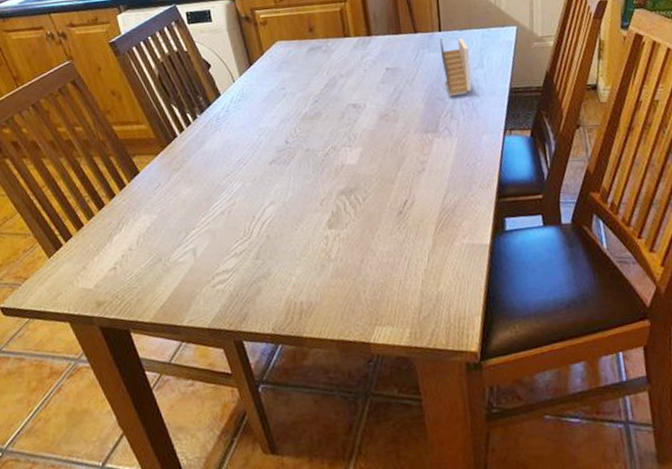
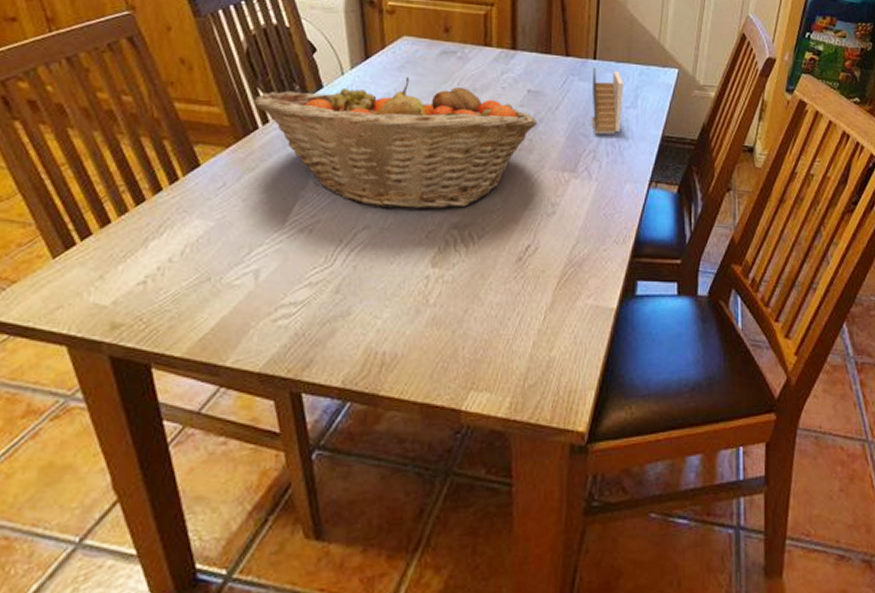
fruit basket: none [170,75,398,187] -> present [254,77,537,210]

